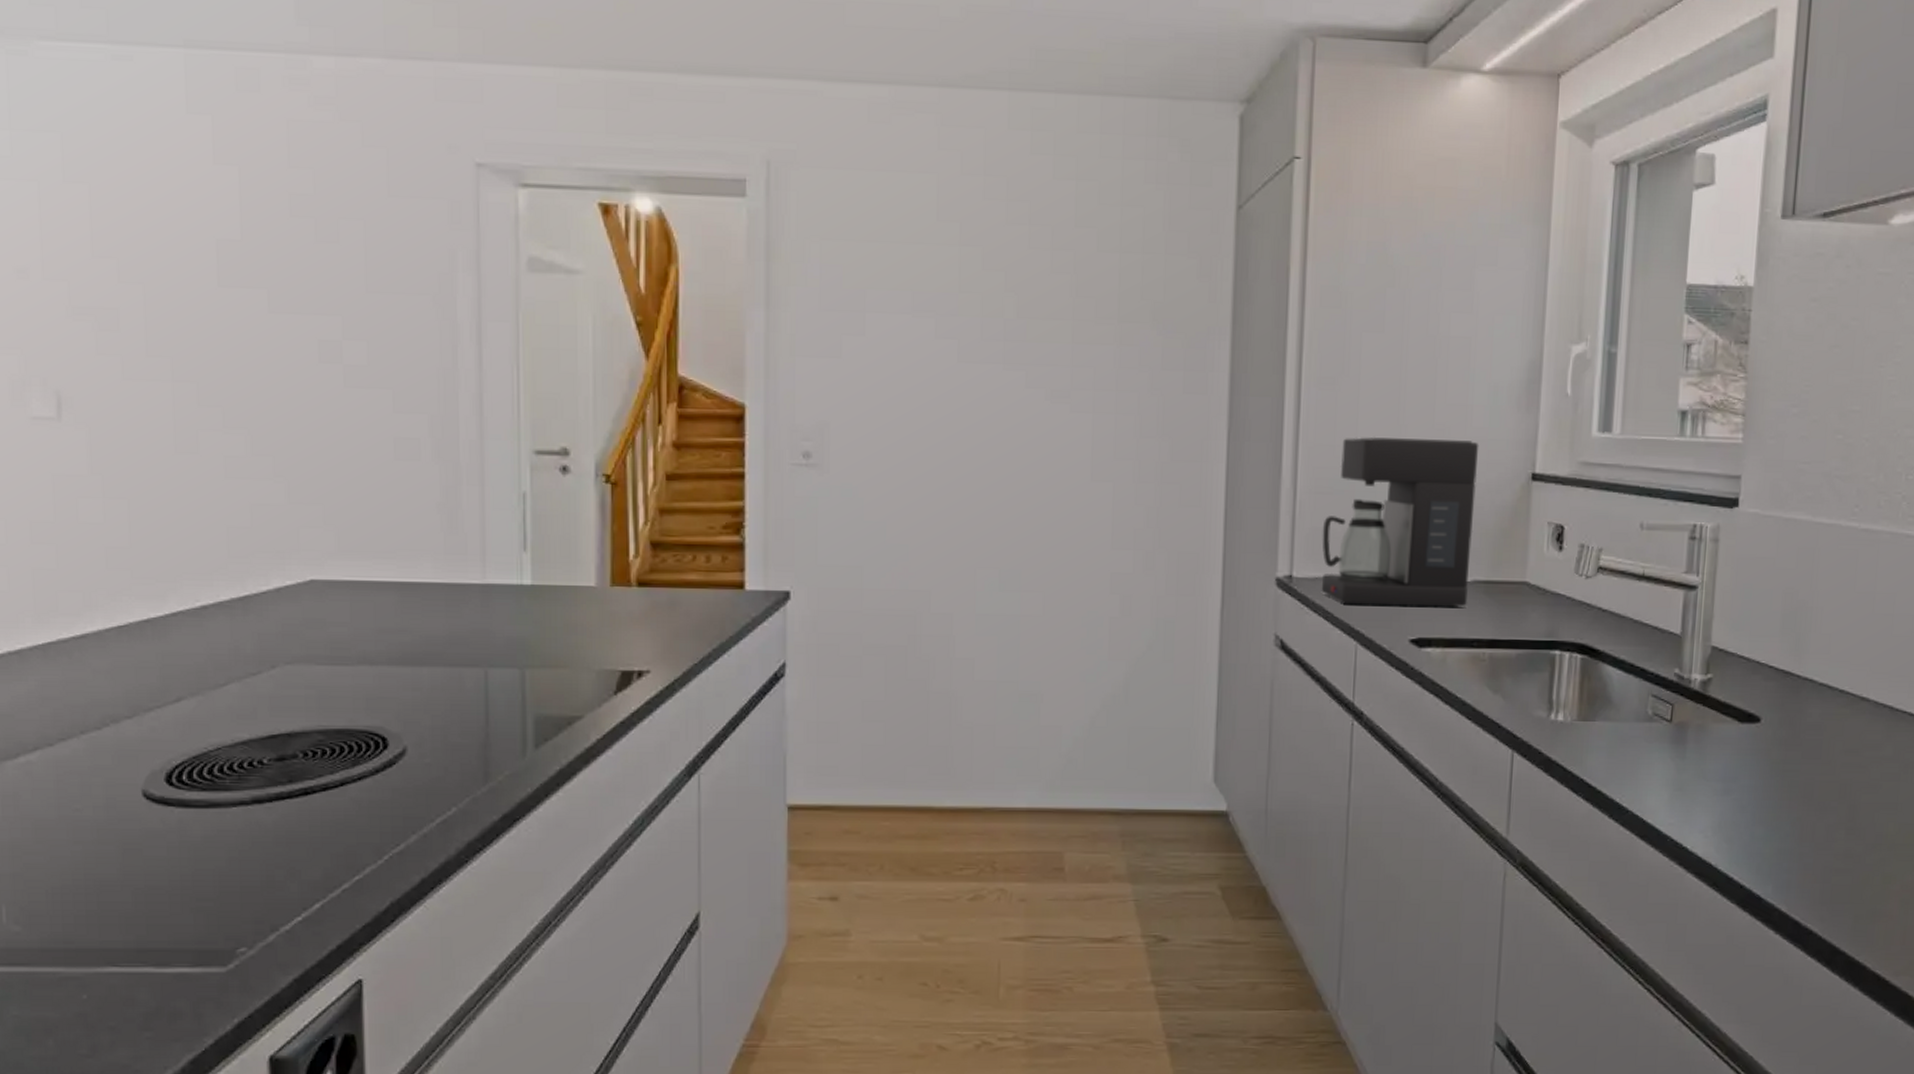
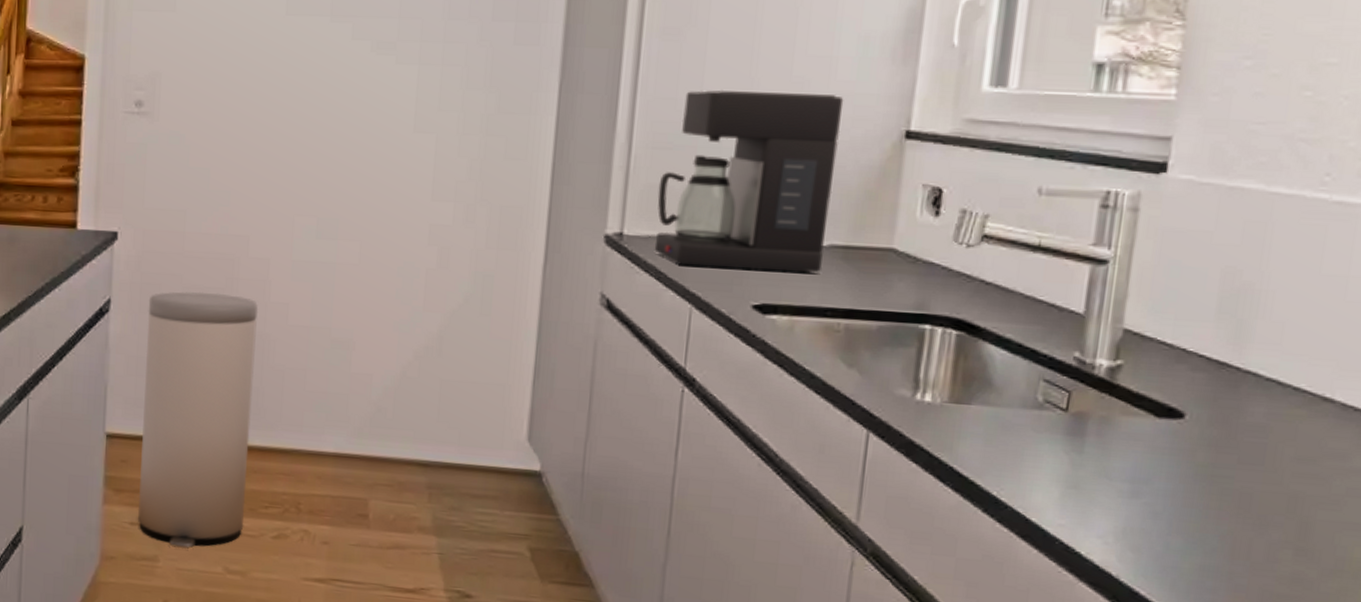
pedal bin: none [825,650,944,921] -> present [137,291,259,550]

